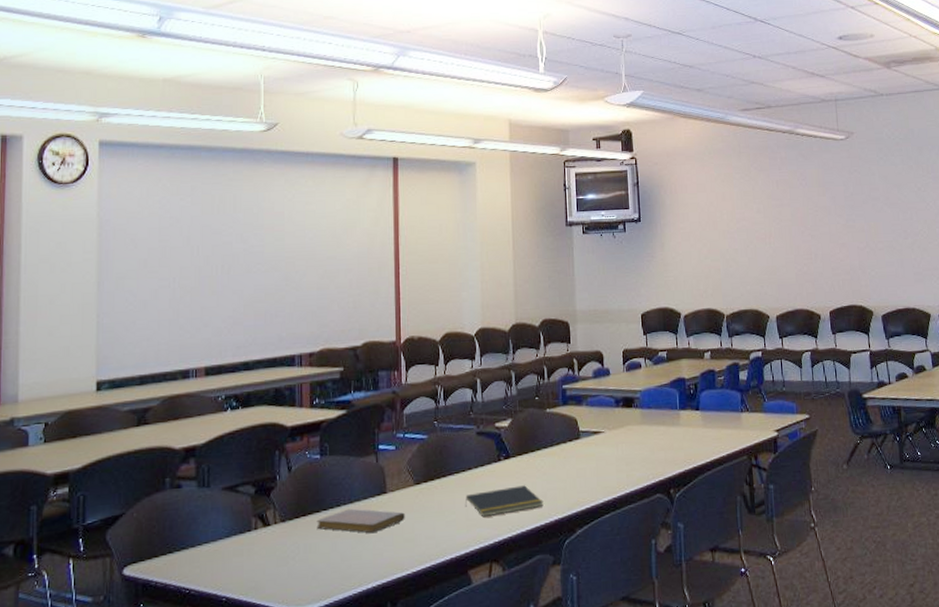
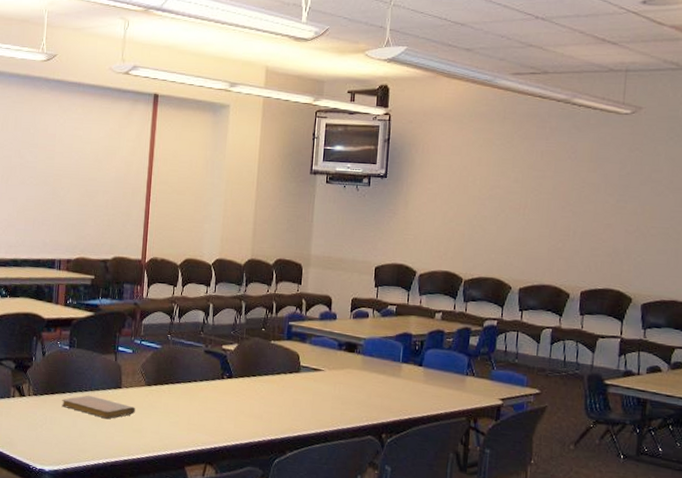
notepad: present [465,485,544,518] -> none [188,402,259,426]

